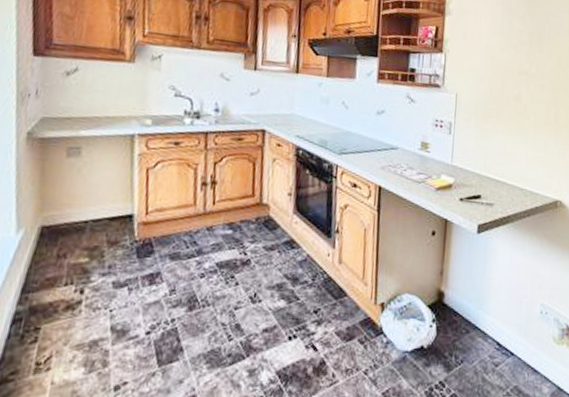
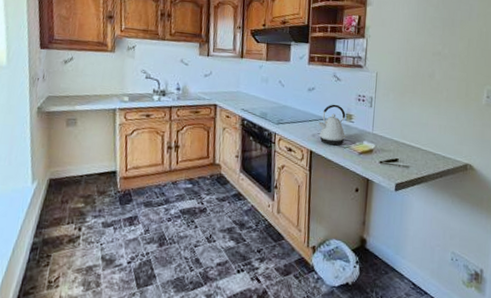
kettle: none [388,130,421,180] -> present [318,104,346,146]

